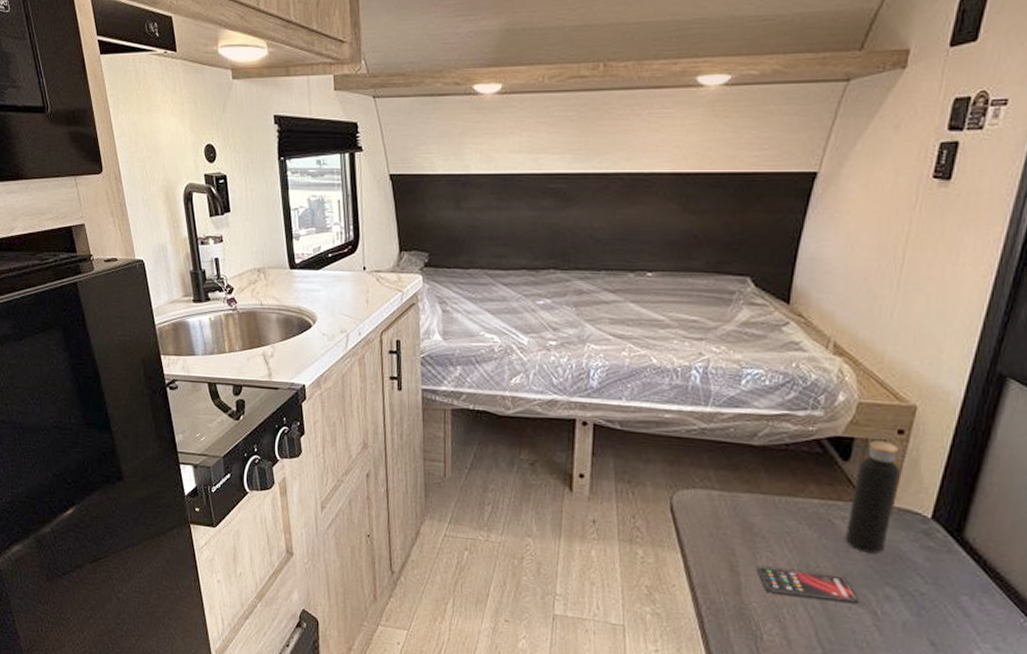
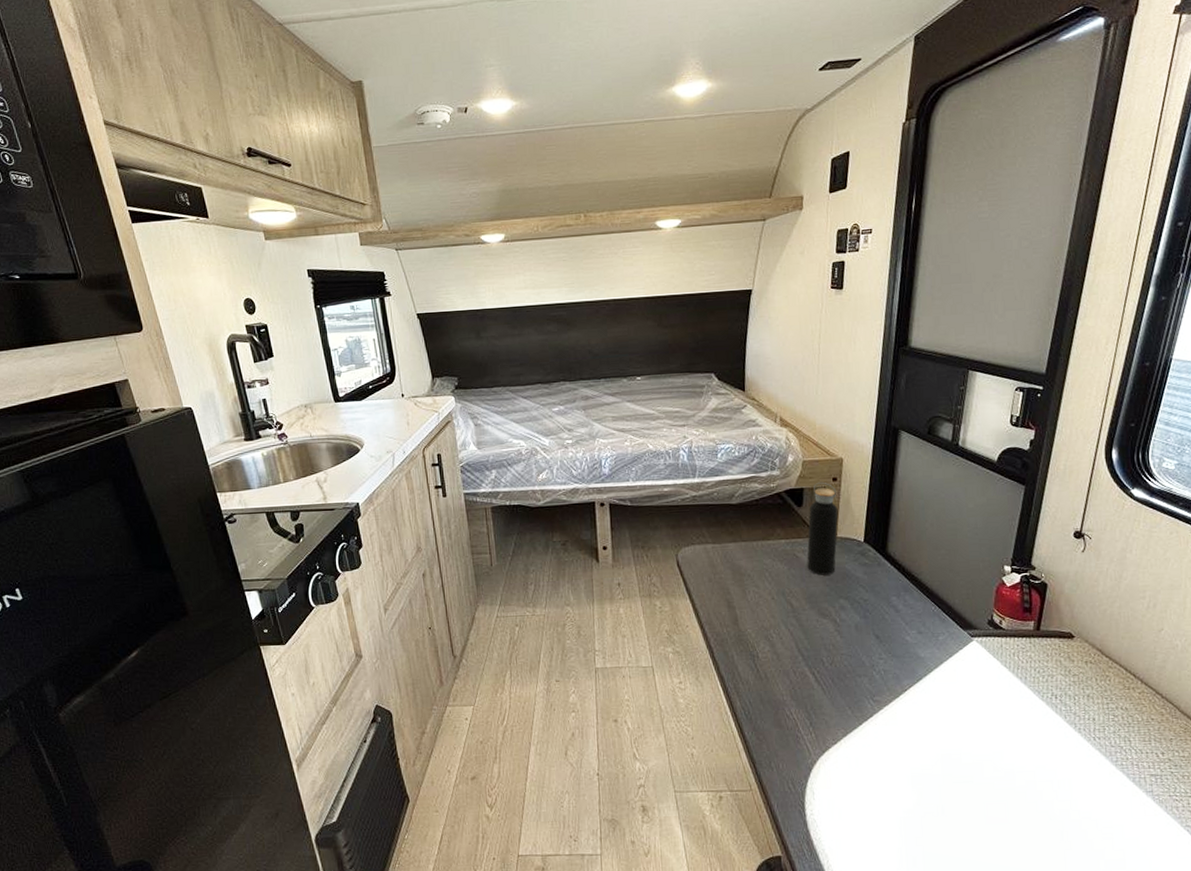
smartphone: present [756,565,859,605] -> none [747,595,823,619]

